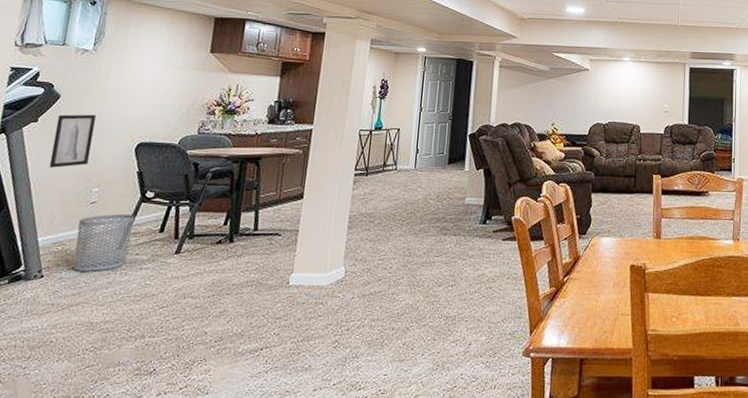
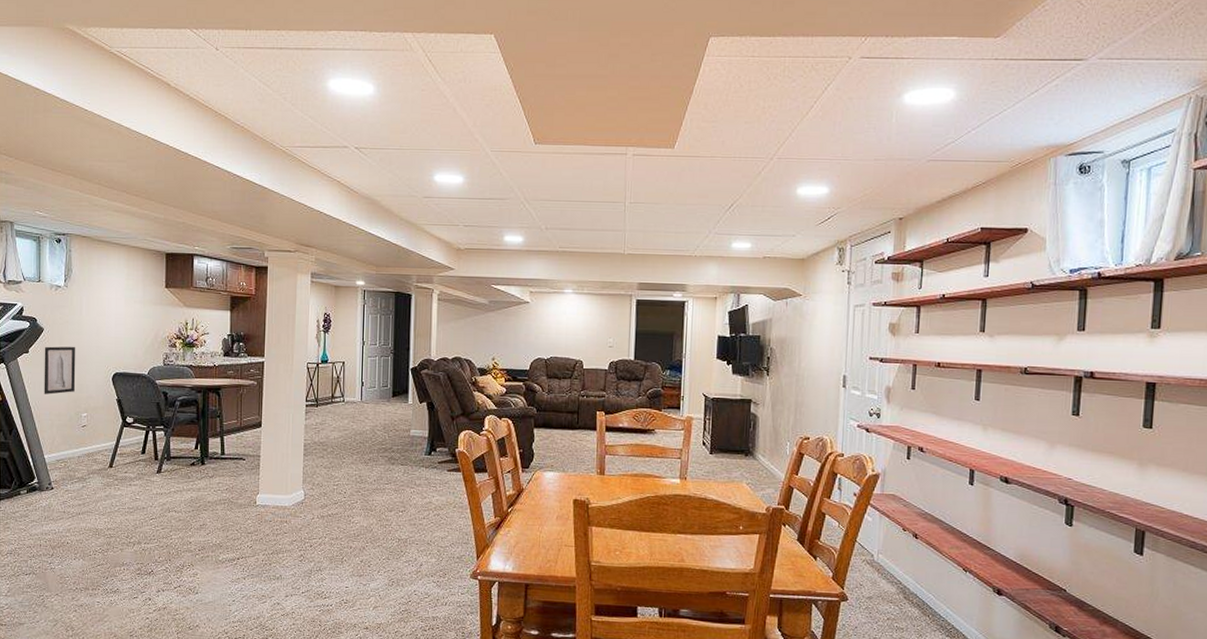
waste bin: present [73,213,135,271] -> none [75,436,120,486]

